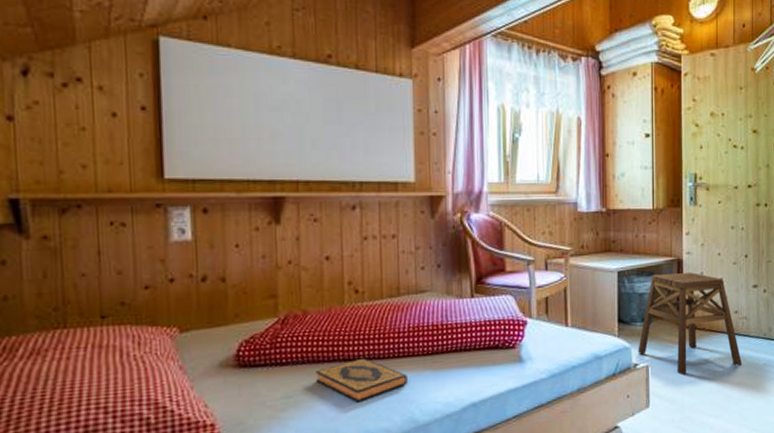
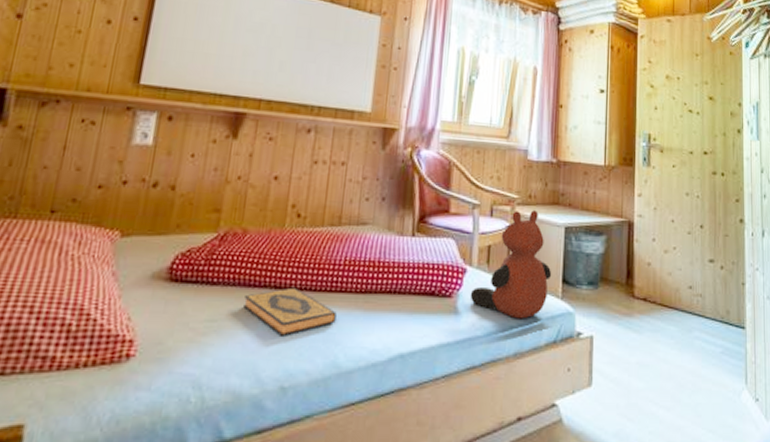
teddy bear: none [532,259,608,360] -> present [470,210,552,319]
stool: present [638,272,742,375] -> none [582,235,697,352]

